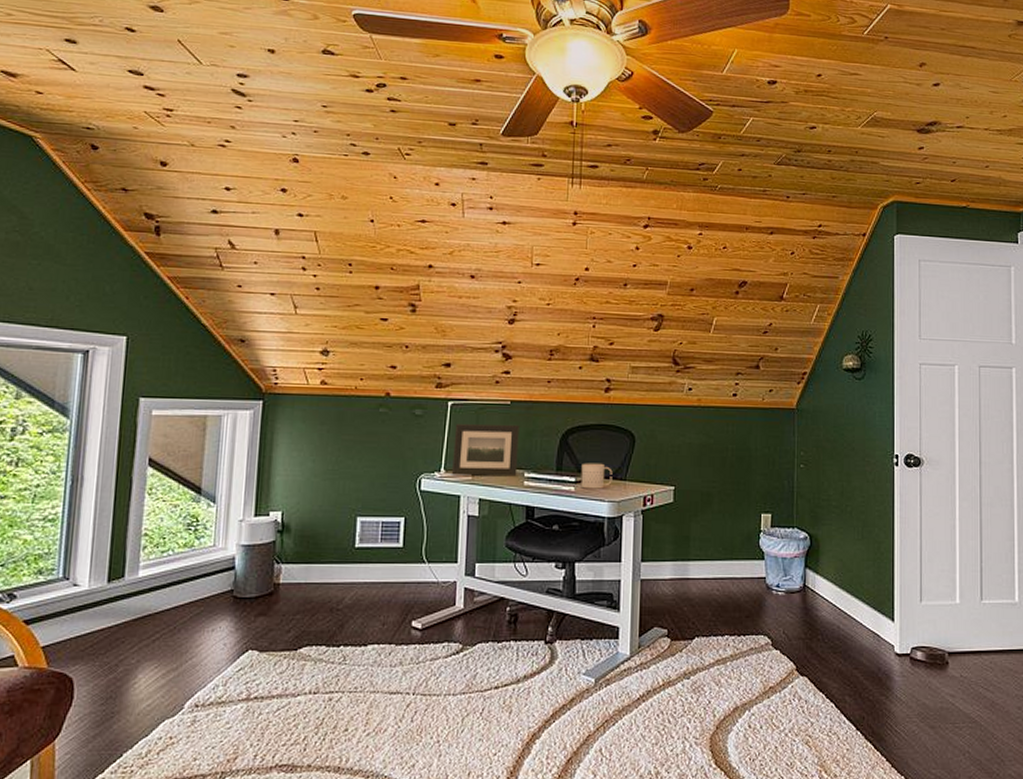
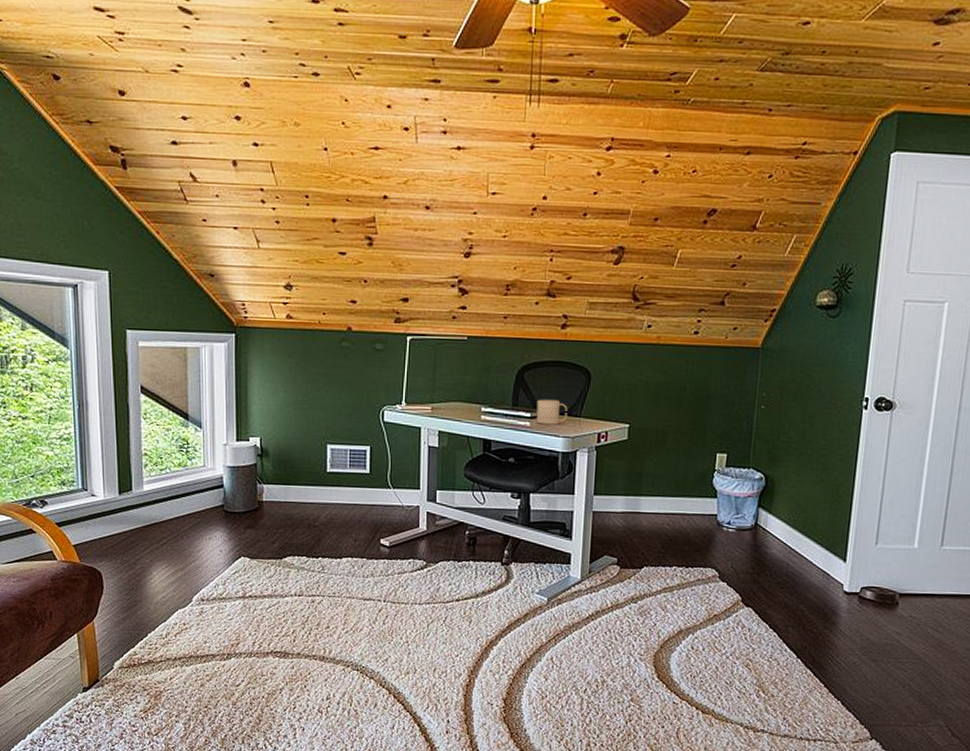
picture frame: present [452,424,519,477] -> none [413,359,476,411]

